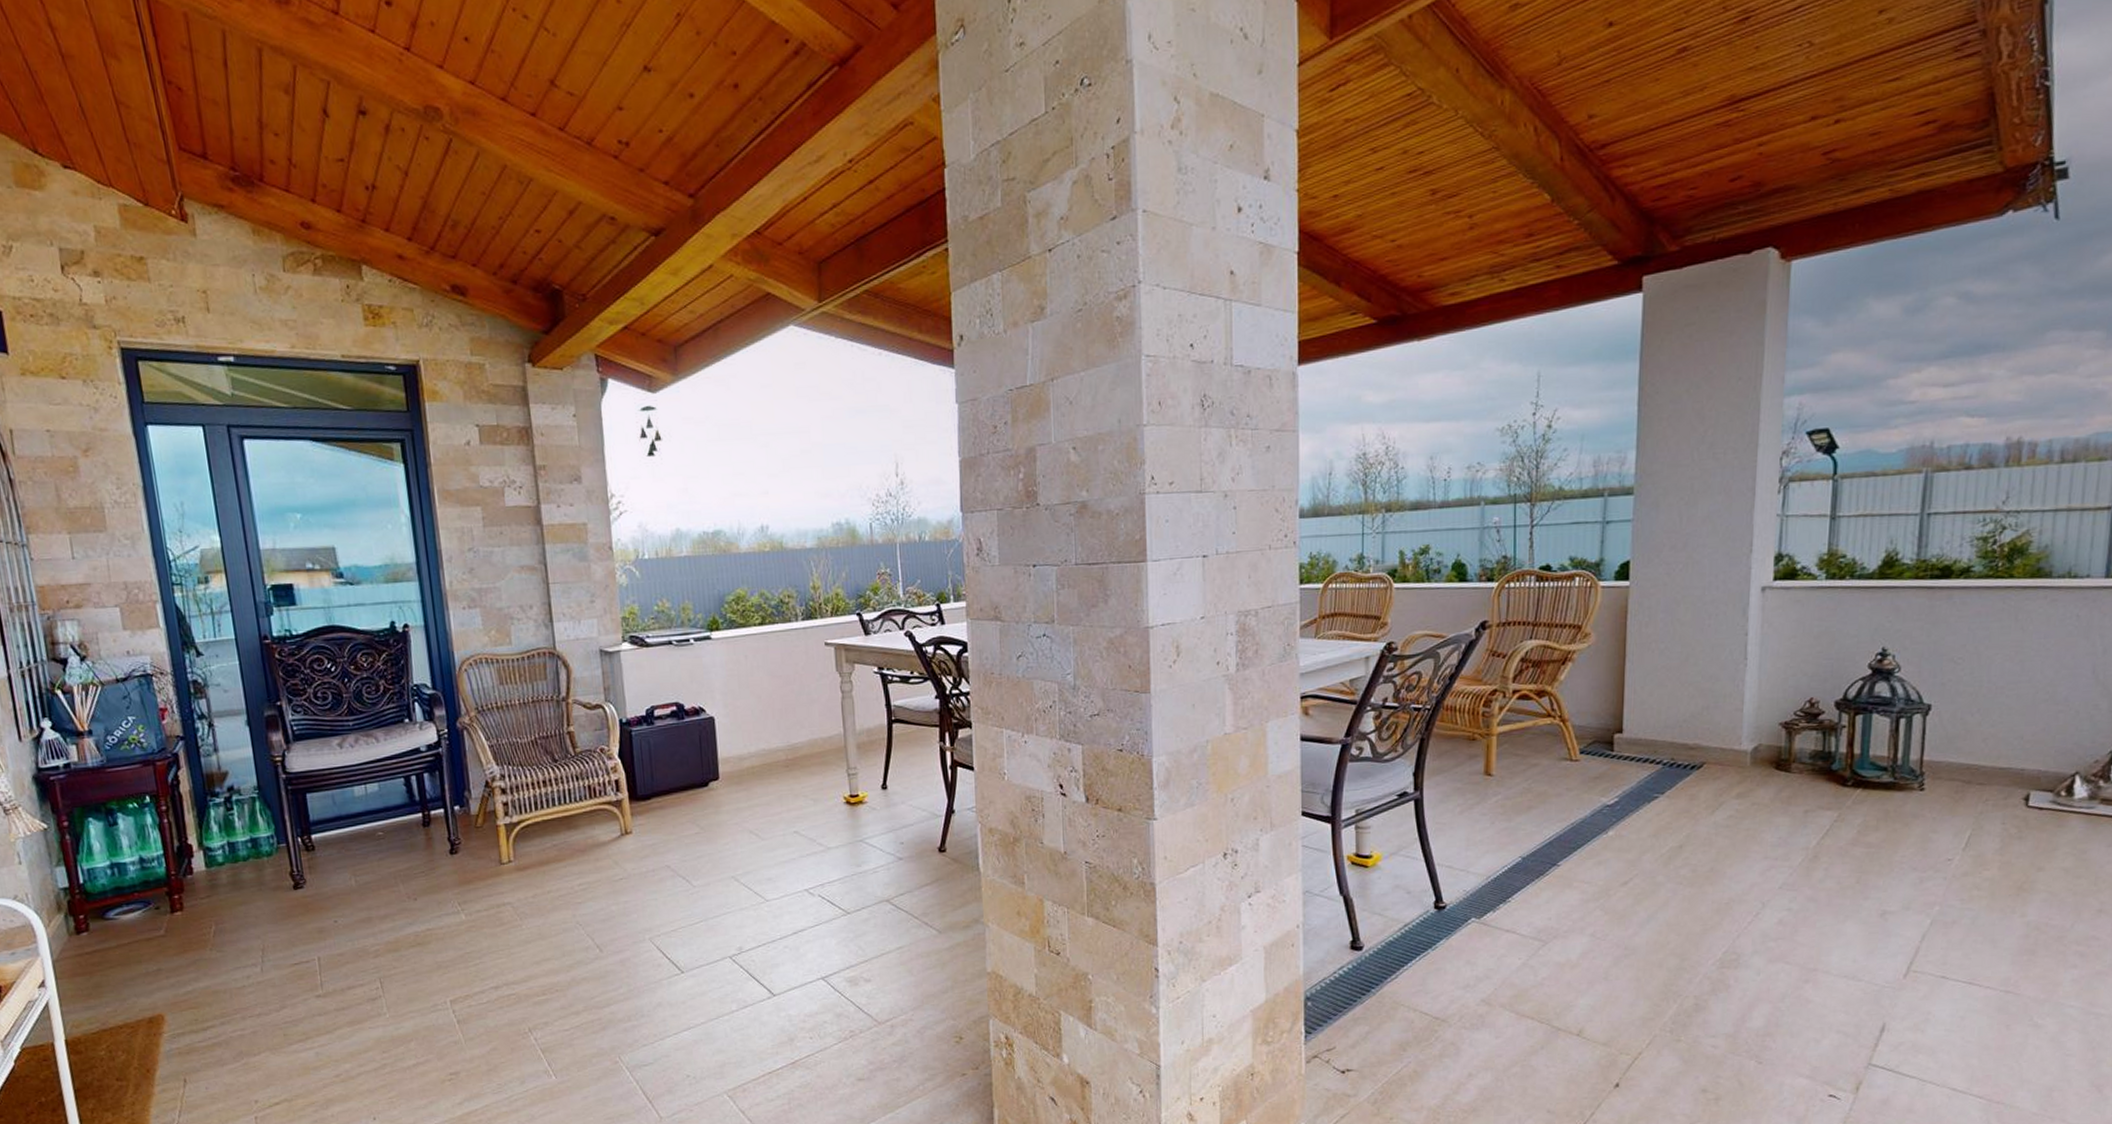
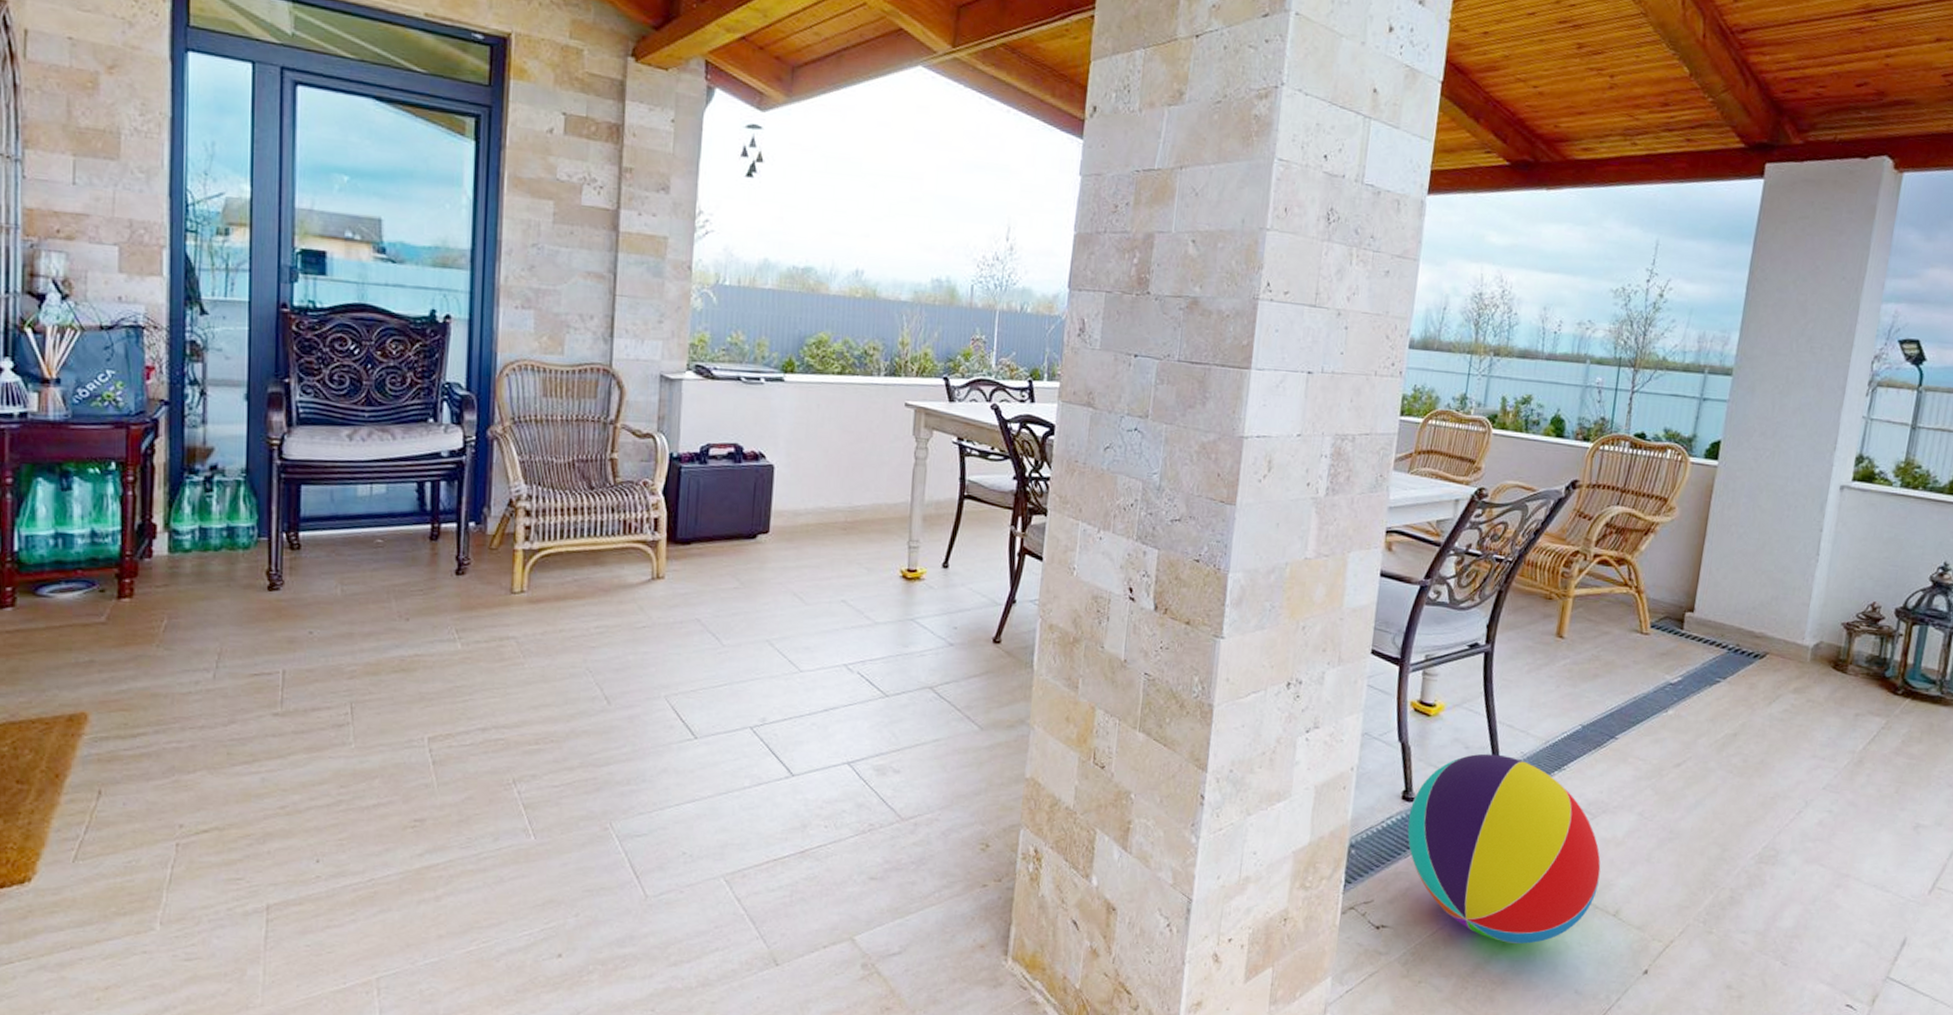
beach ball: none [1359,895,1558,1073] -> present [1407,753,1601,944]

